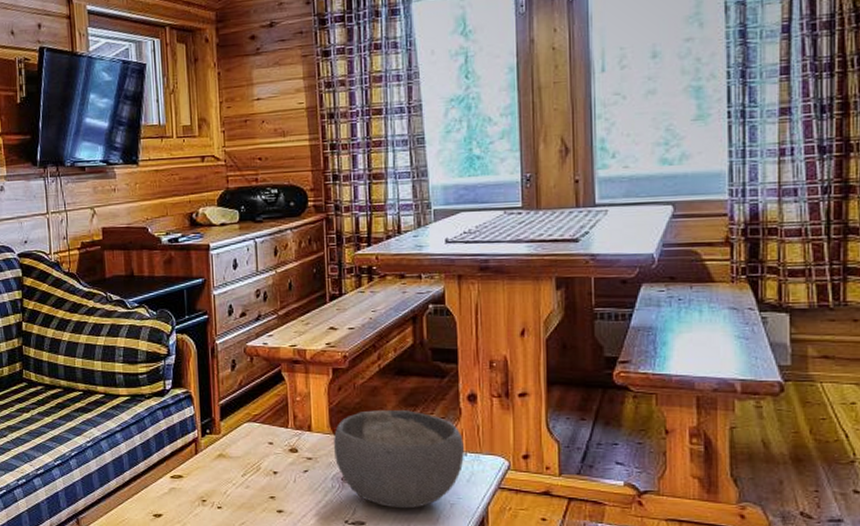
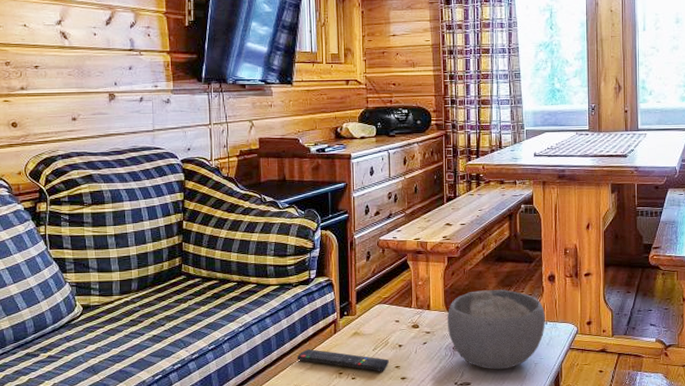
remote control: none [152,471,262,502] -> present [296,349,389,372]

